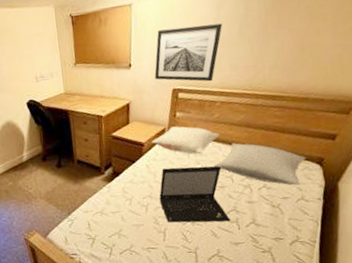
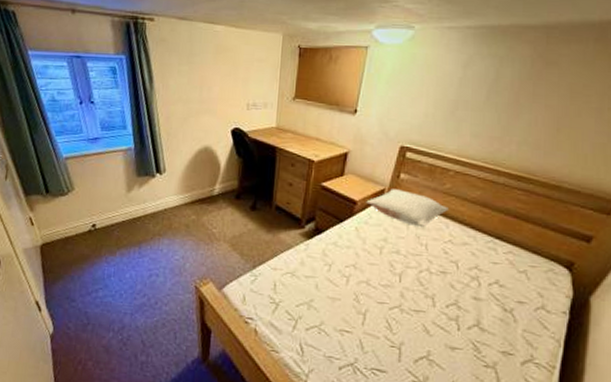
wall art: present [154,23,222,82] -> none [382,79,467,146]
laptop: present [159,166,230,223] -> none [365,236,449,318]
pillow: present [213,143,306,186] -> none [436,222,552,289]

